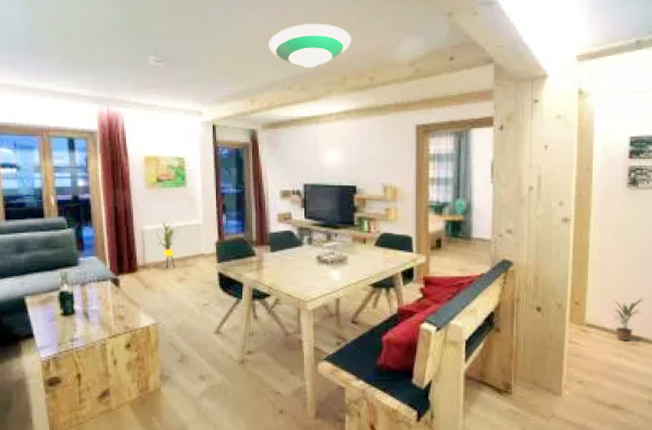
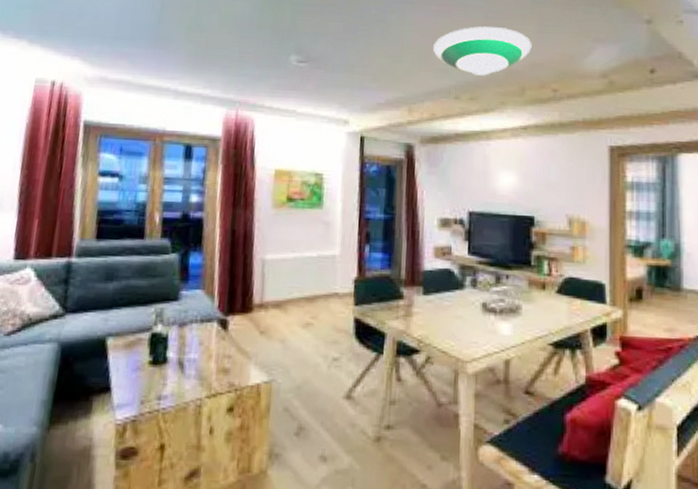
house plant: present [157,220,183,268] -> none [280,248,315,310]

